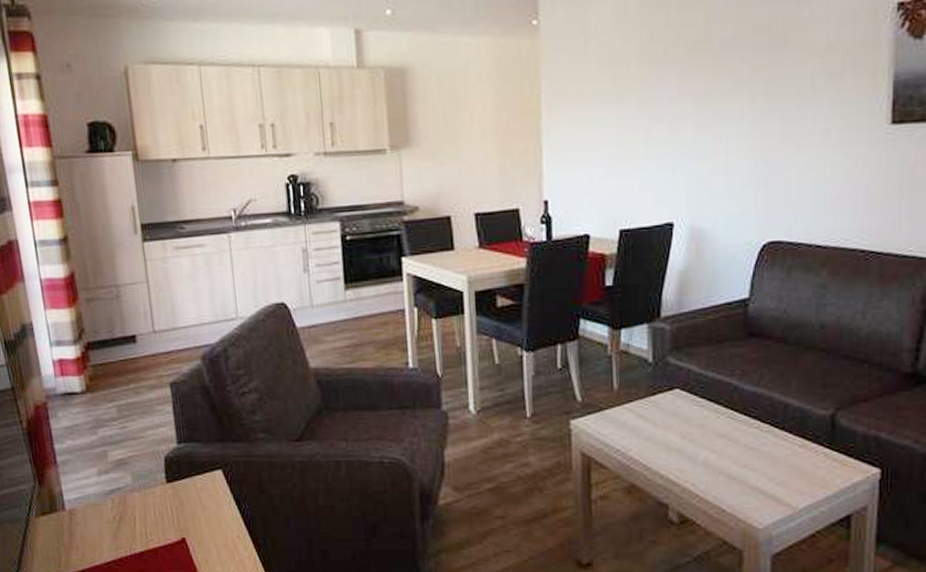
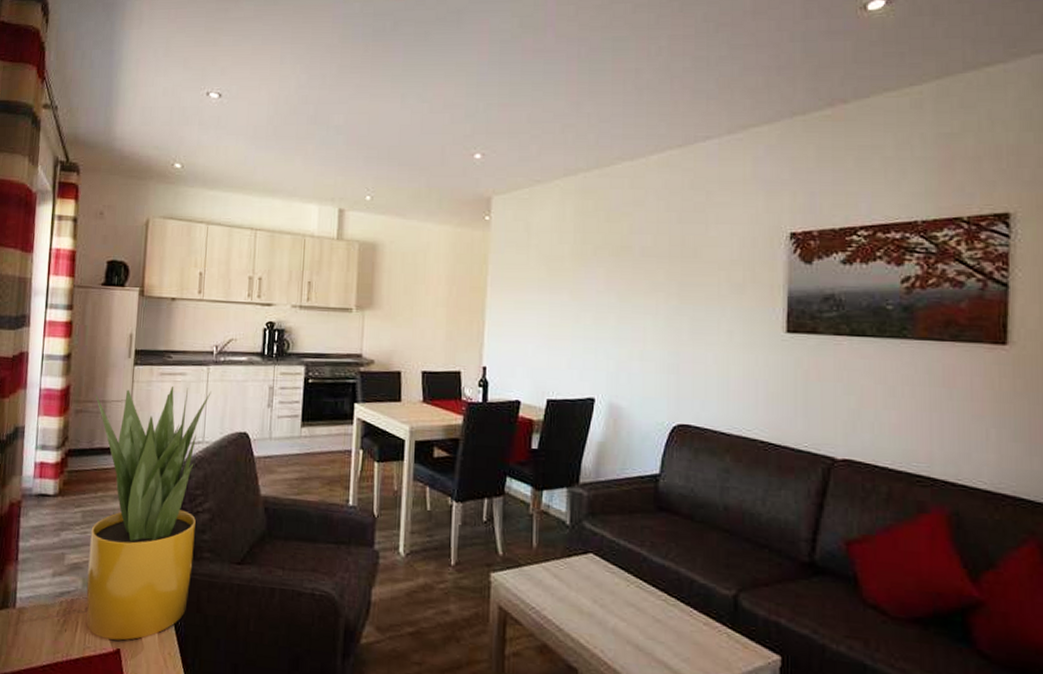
planter: none [105,260,249,531] -> present [86,387,211,641]

